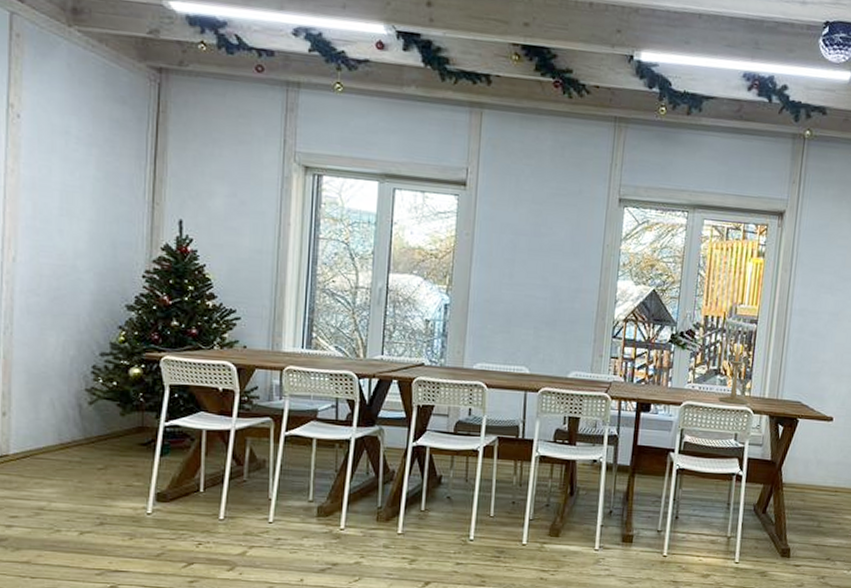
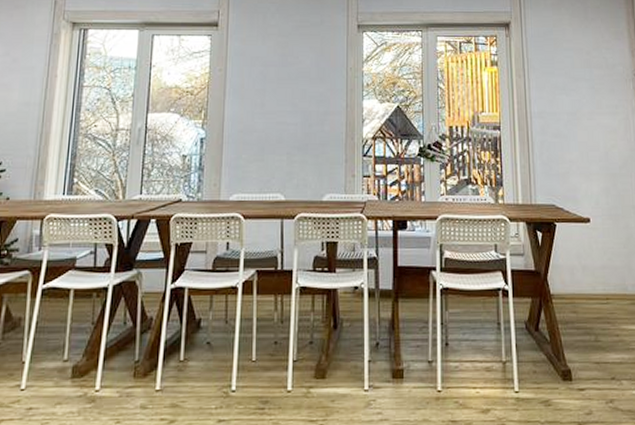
candlestick: present [717,340,748,404] -> none [472,147,502,213]

